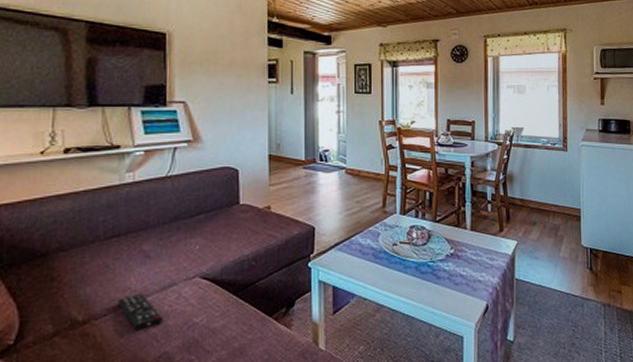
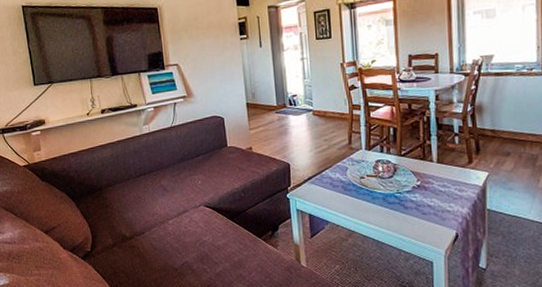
remote control: present [117,293,163,331] -> none [149,217,182,245]

